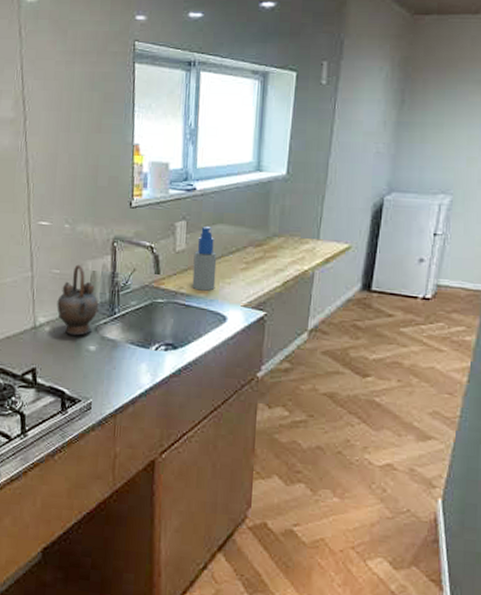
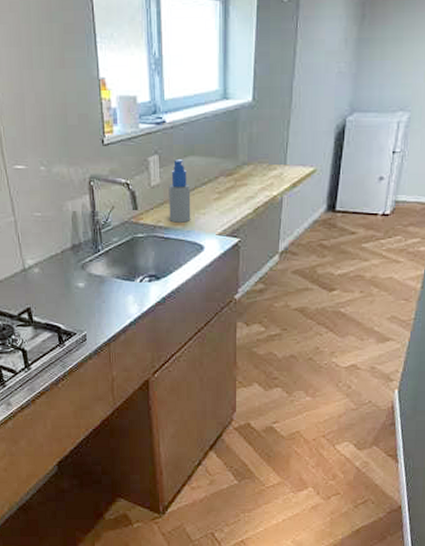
teapot: present [57,264,98,336] -> none [42,206,82,275]

